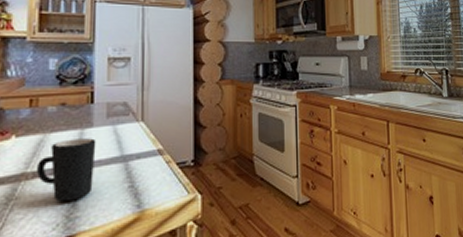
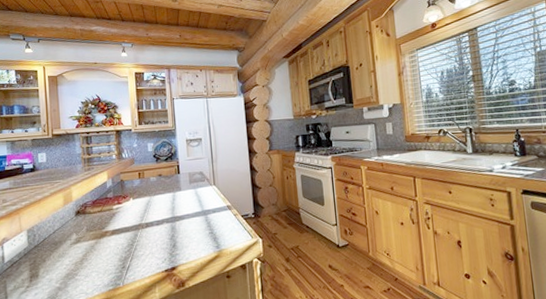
mug: present [36,138,96,202] -> none [147,199,185,244]

